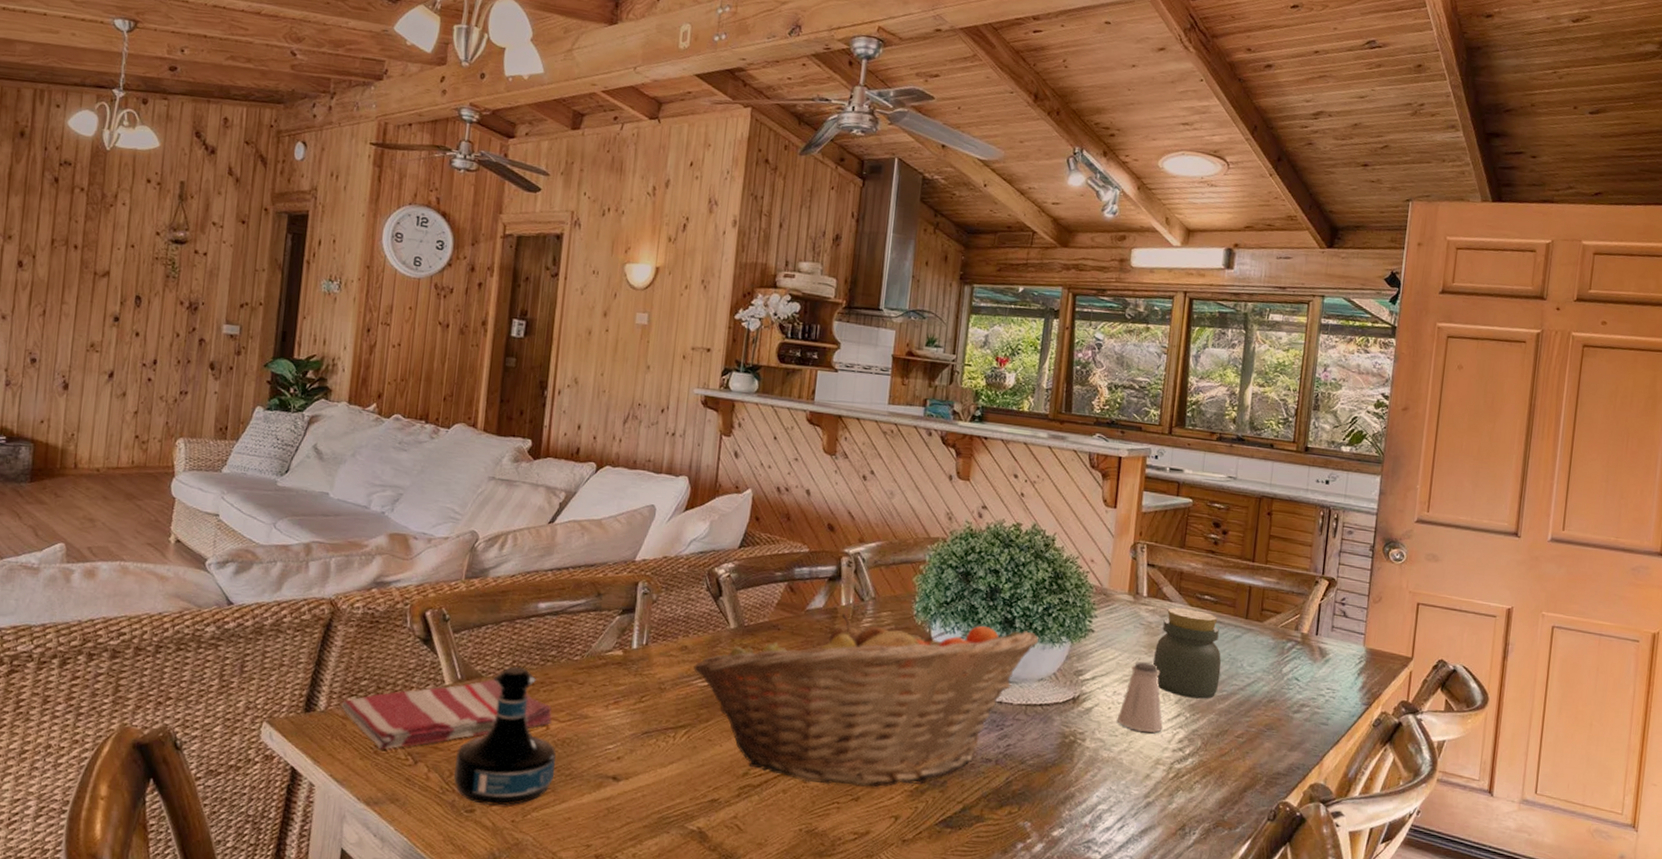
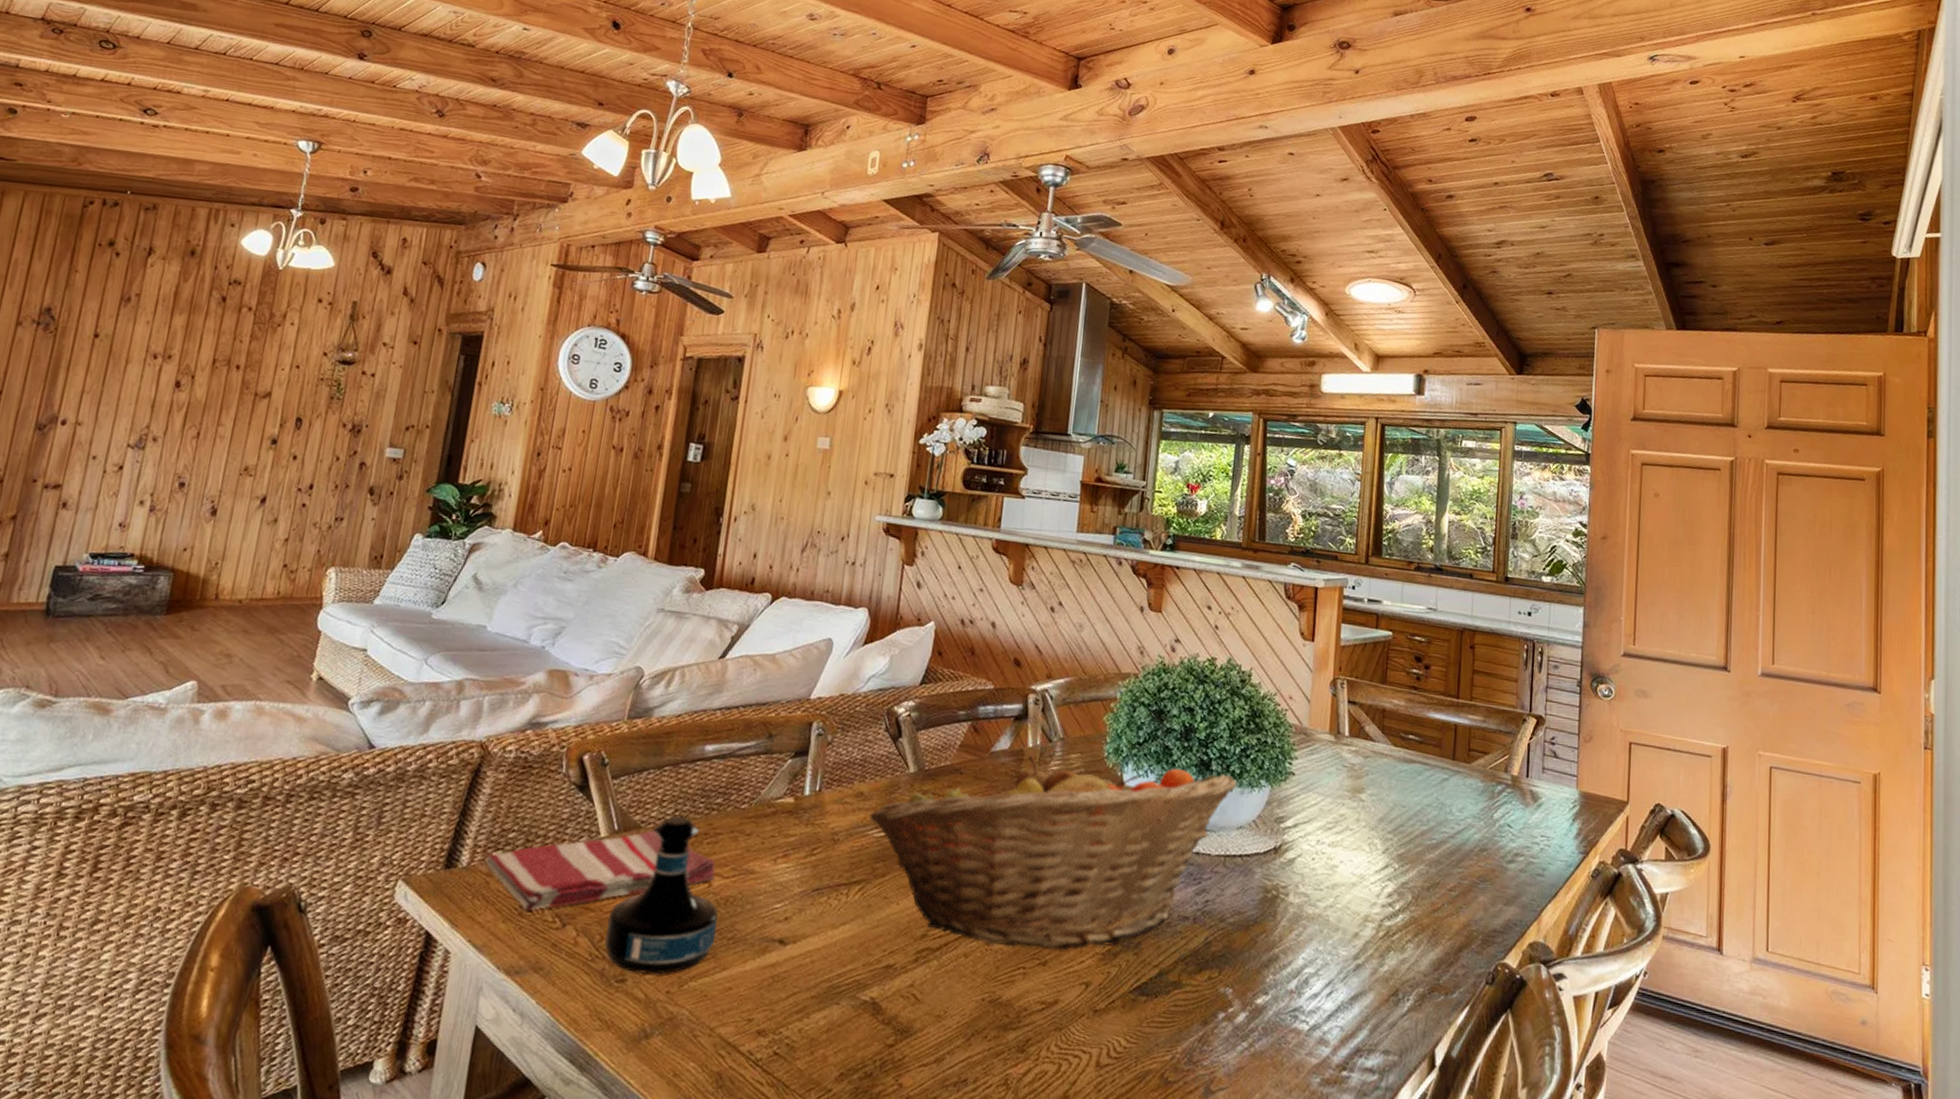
saltshaker: present [1116,661,1163,733] -> none [1321,807,1370,886]
jar: present [1153,608,1222,699] -> none [1358,748,1430,848]

